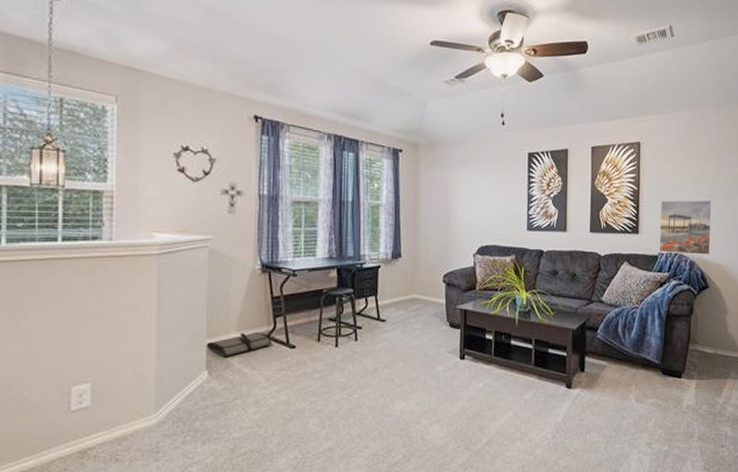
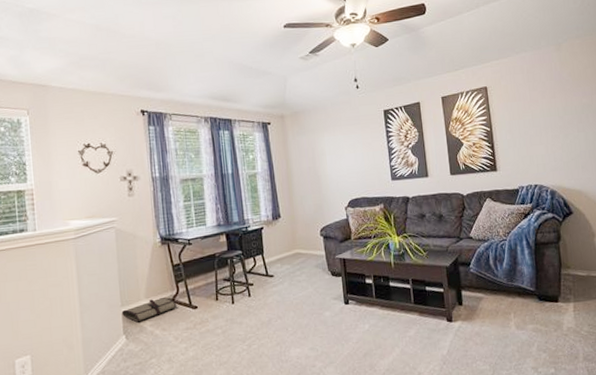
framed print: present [659,200,712,255] -> none [514,131,570,186]

